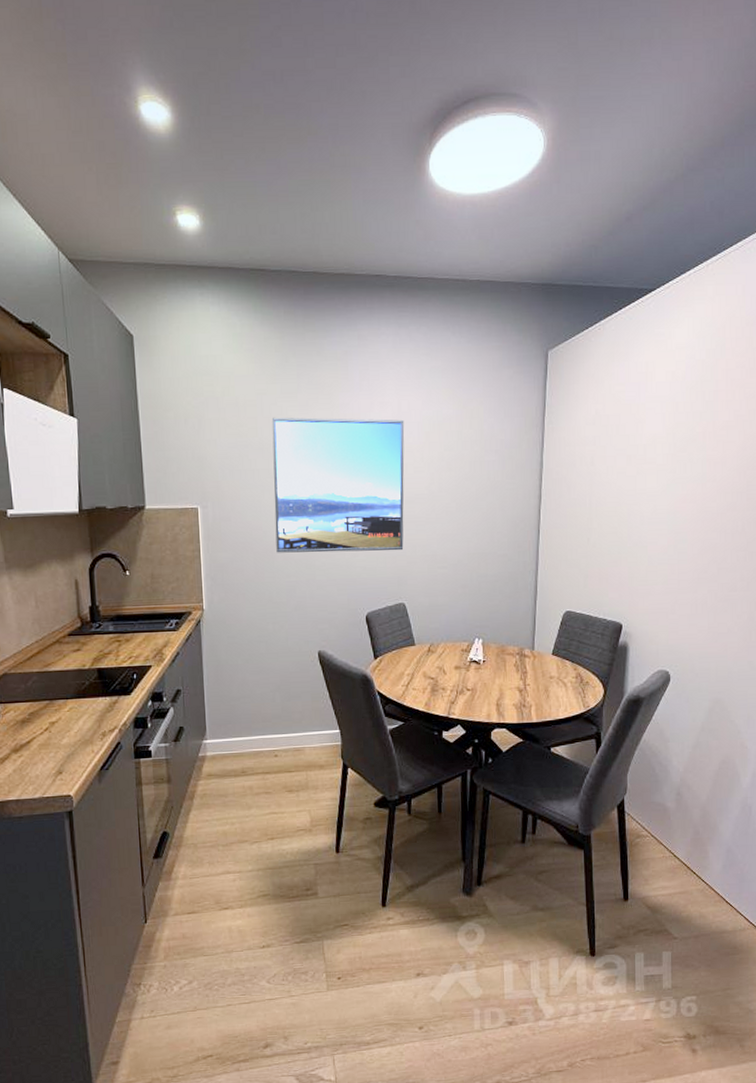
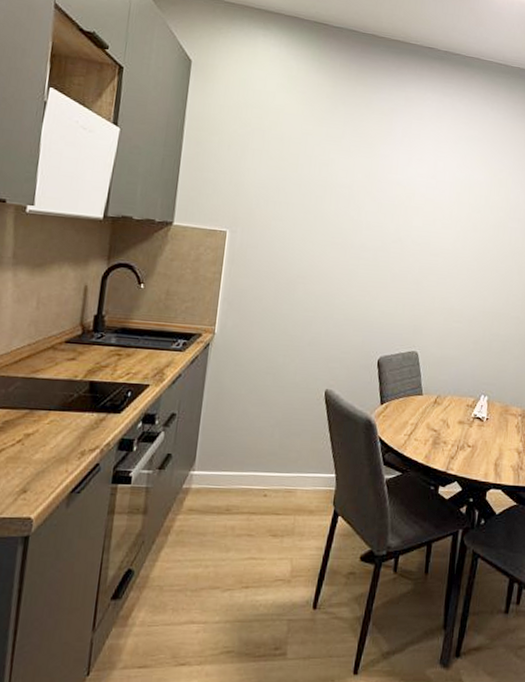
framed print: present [272,417,405,553] -> none [298,157,438,300]

